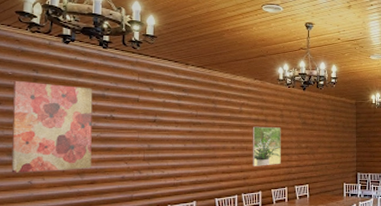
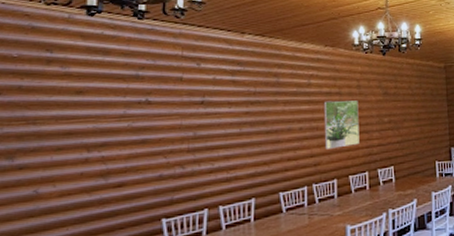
wall art: present [11,80,93,173] -> none [10,63,124,181]

